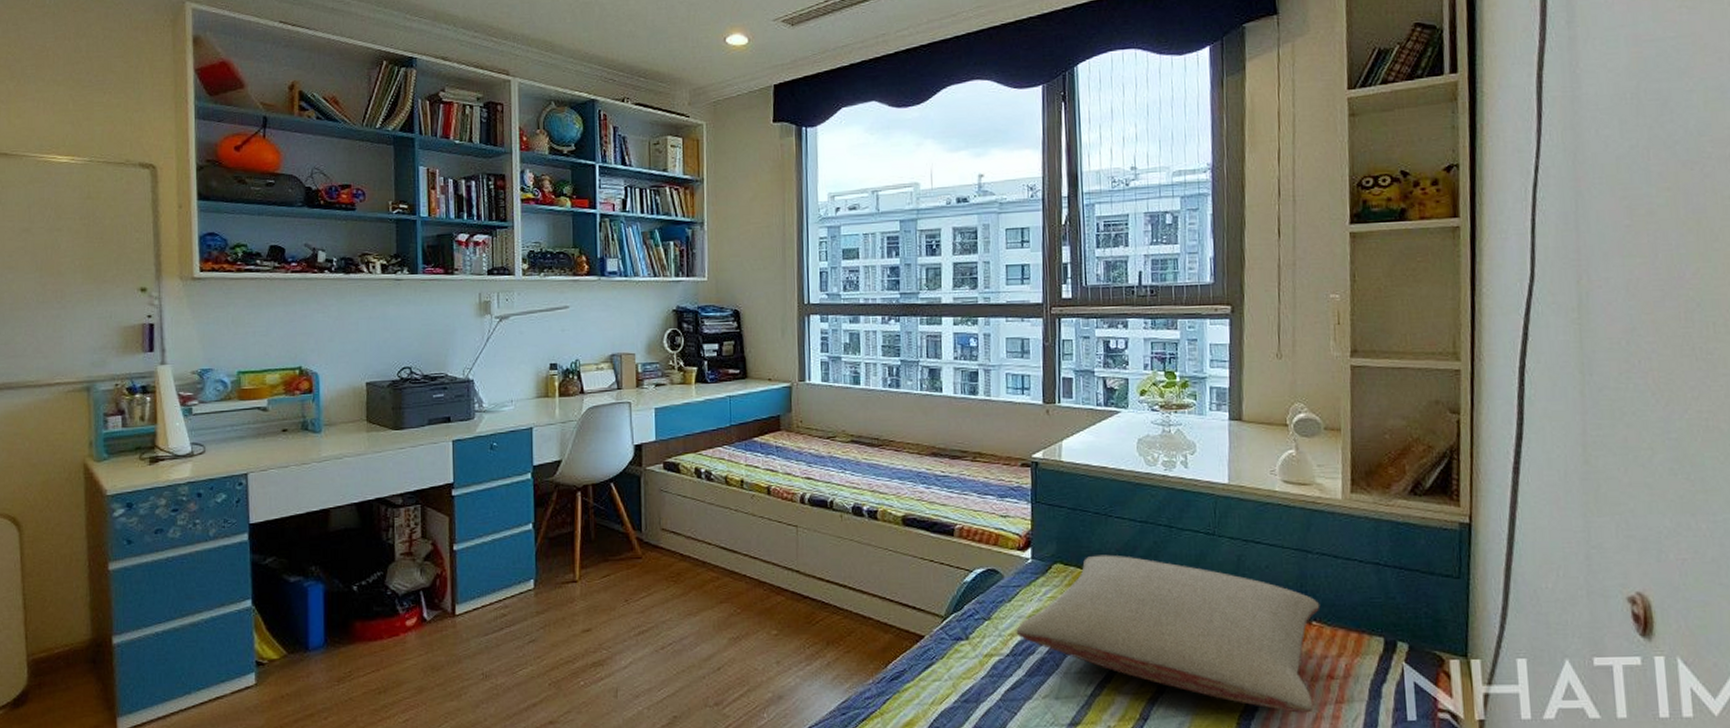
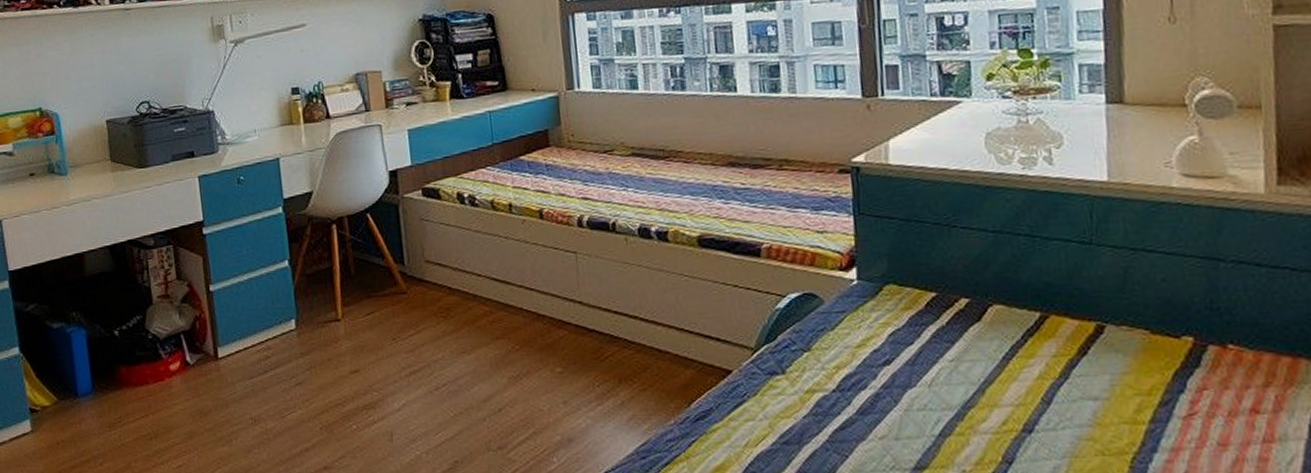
pillow: present [1016,555,1320,713] -> none [842,272,1239,455]

